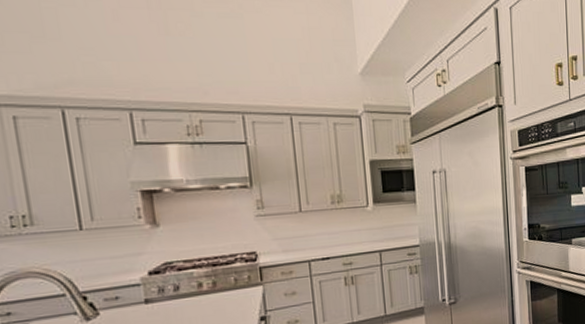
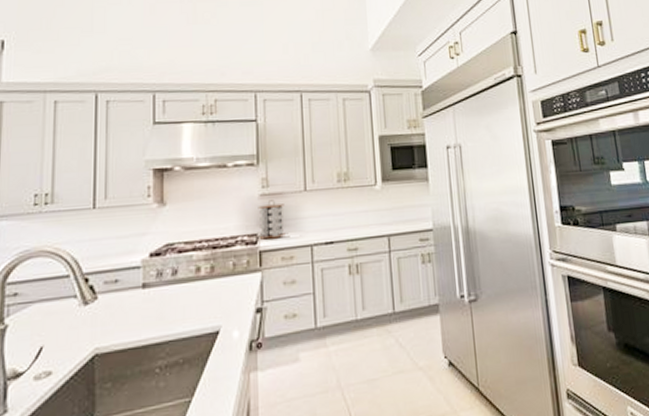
spice rack: none [254,220,284,257] -> present [258,200,285,240]

